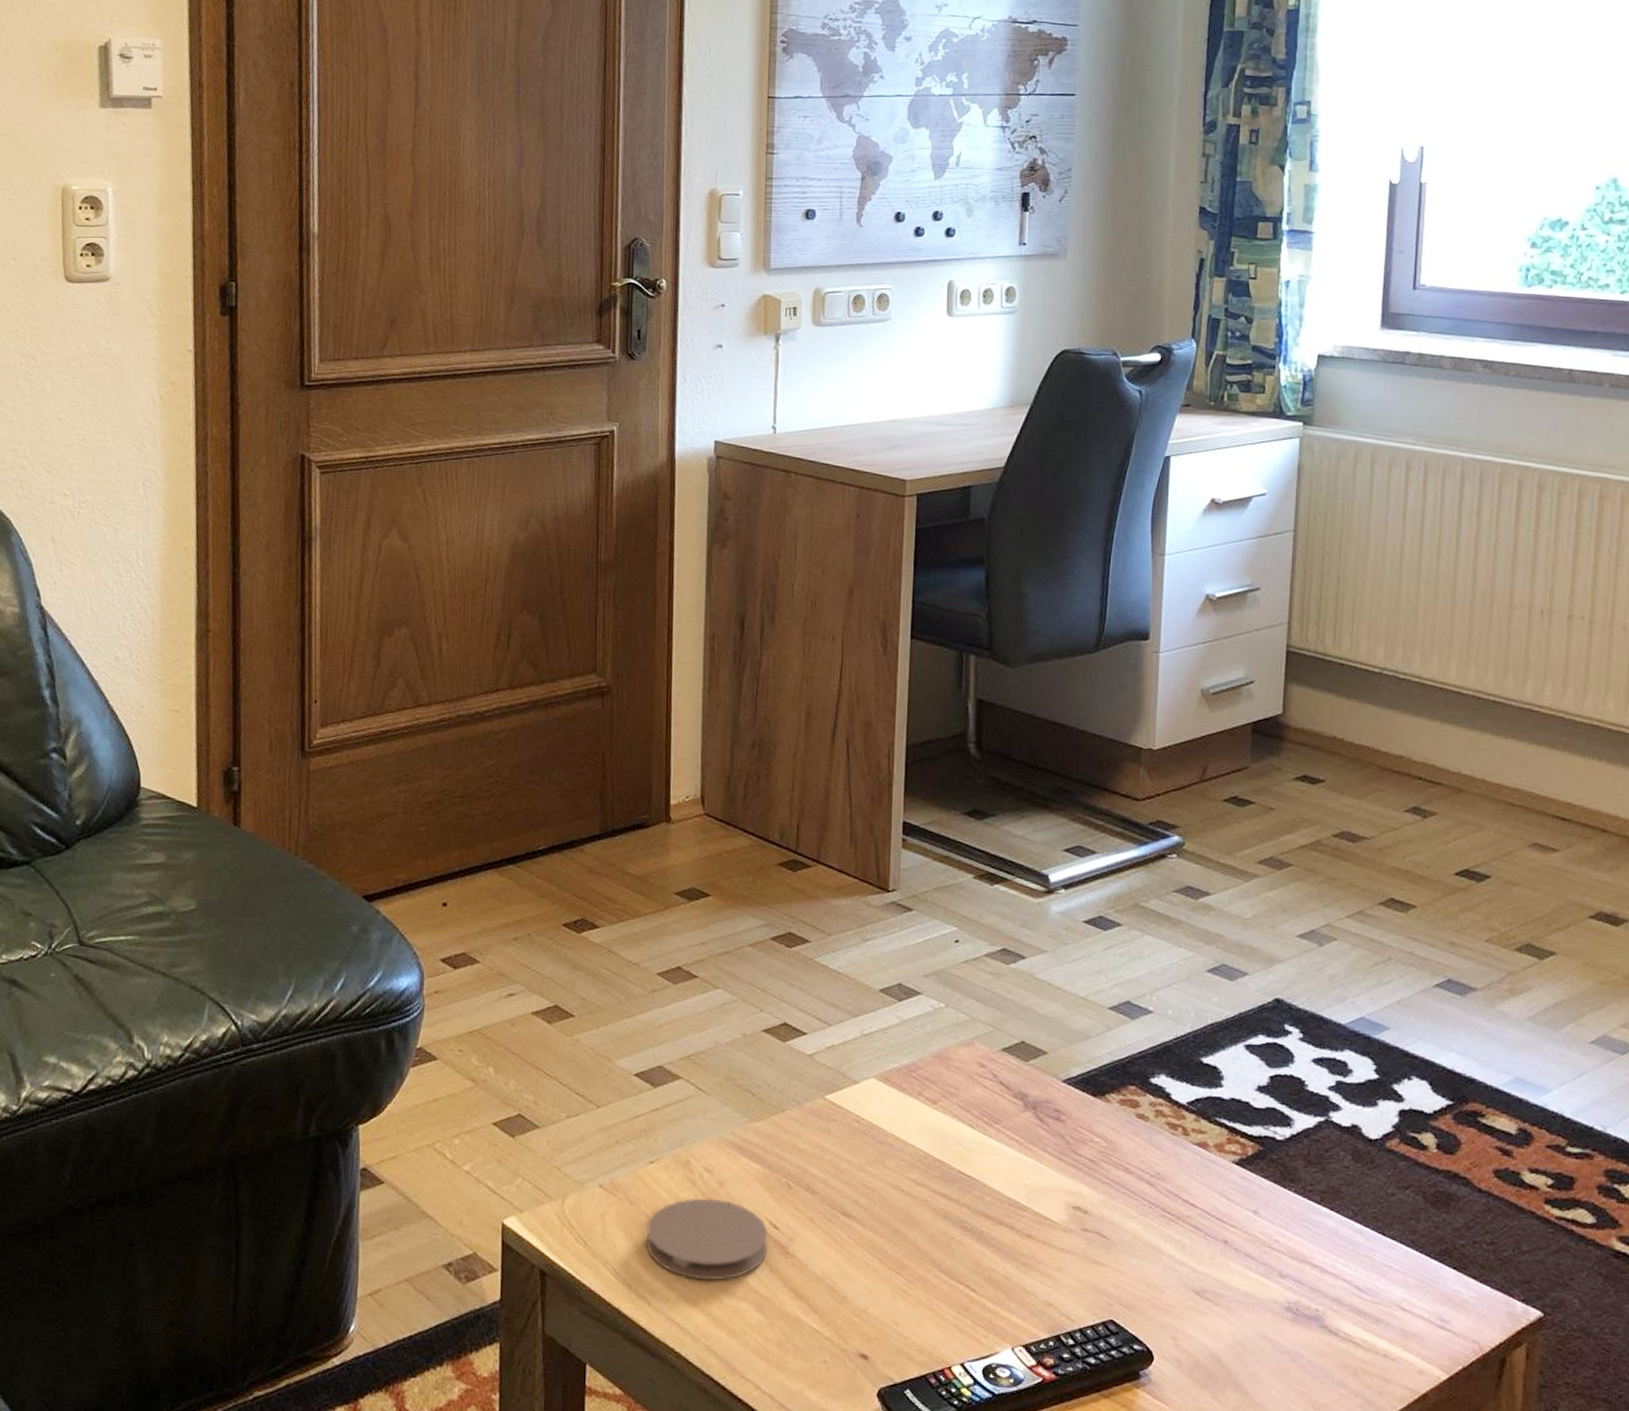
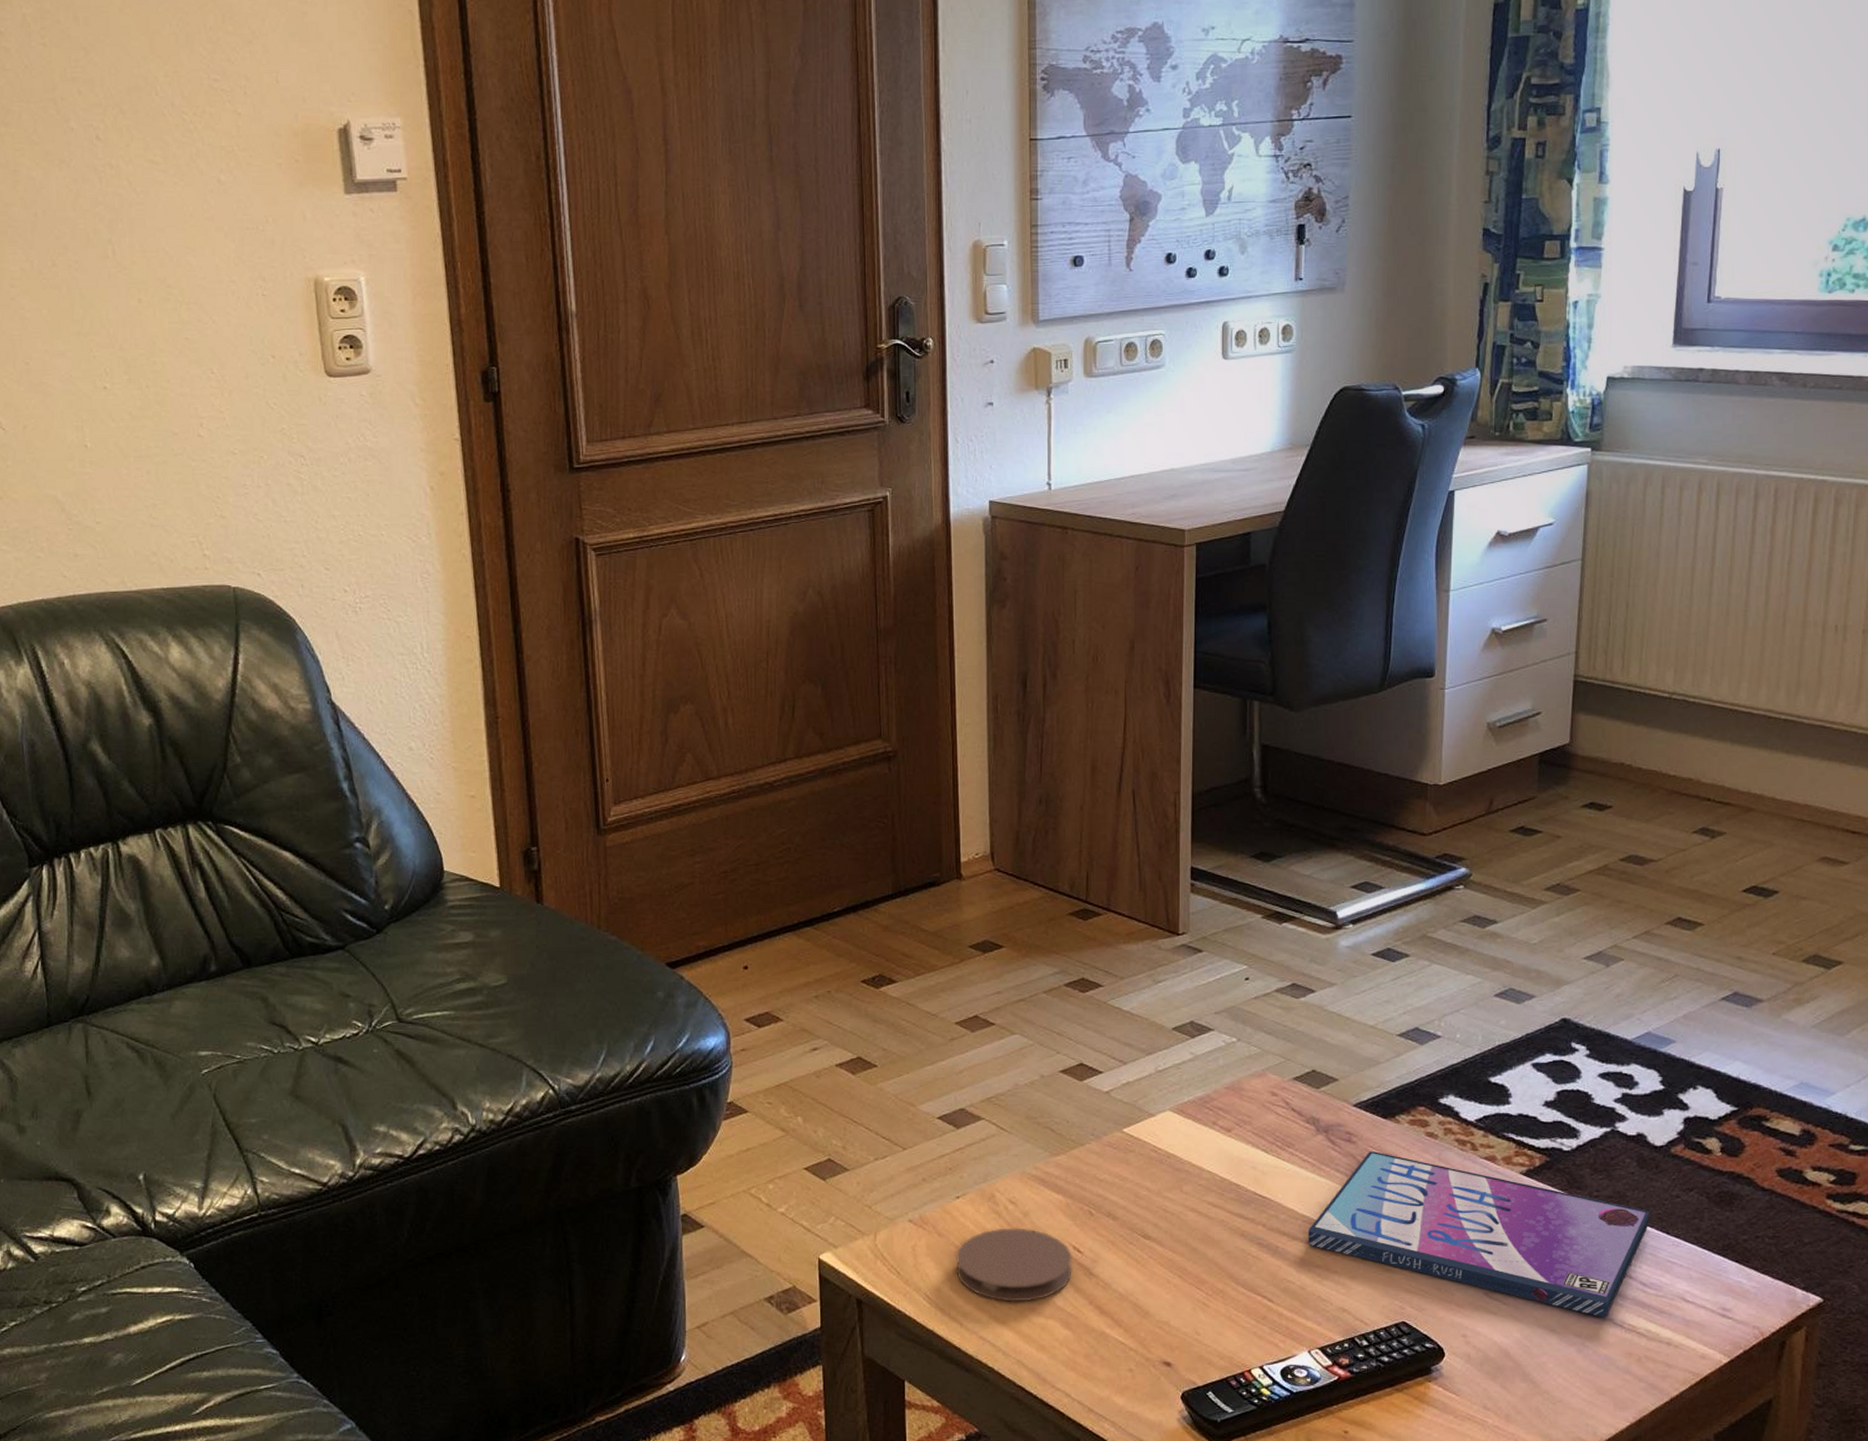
video game case: none [1014,1132,1365,1324] -> present [1308,1151,1650,1317]

